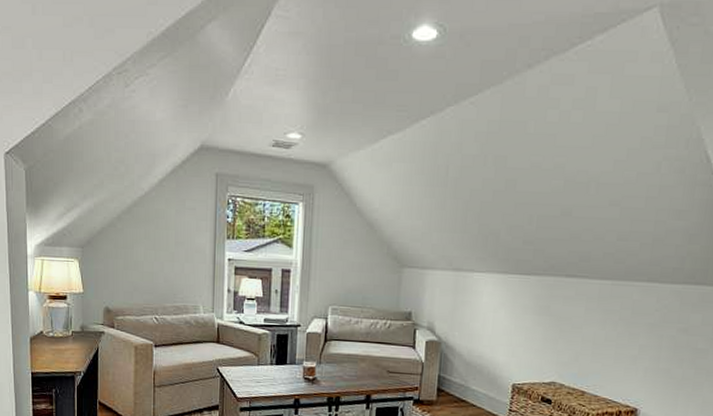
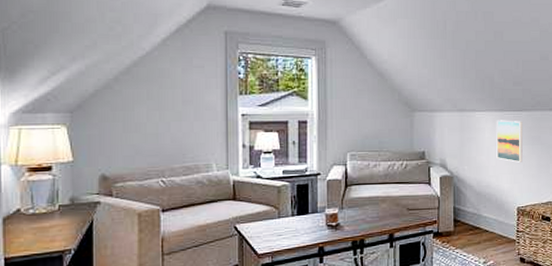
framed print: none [493,283,530,334] -> present [496,120,523,163]

